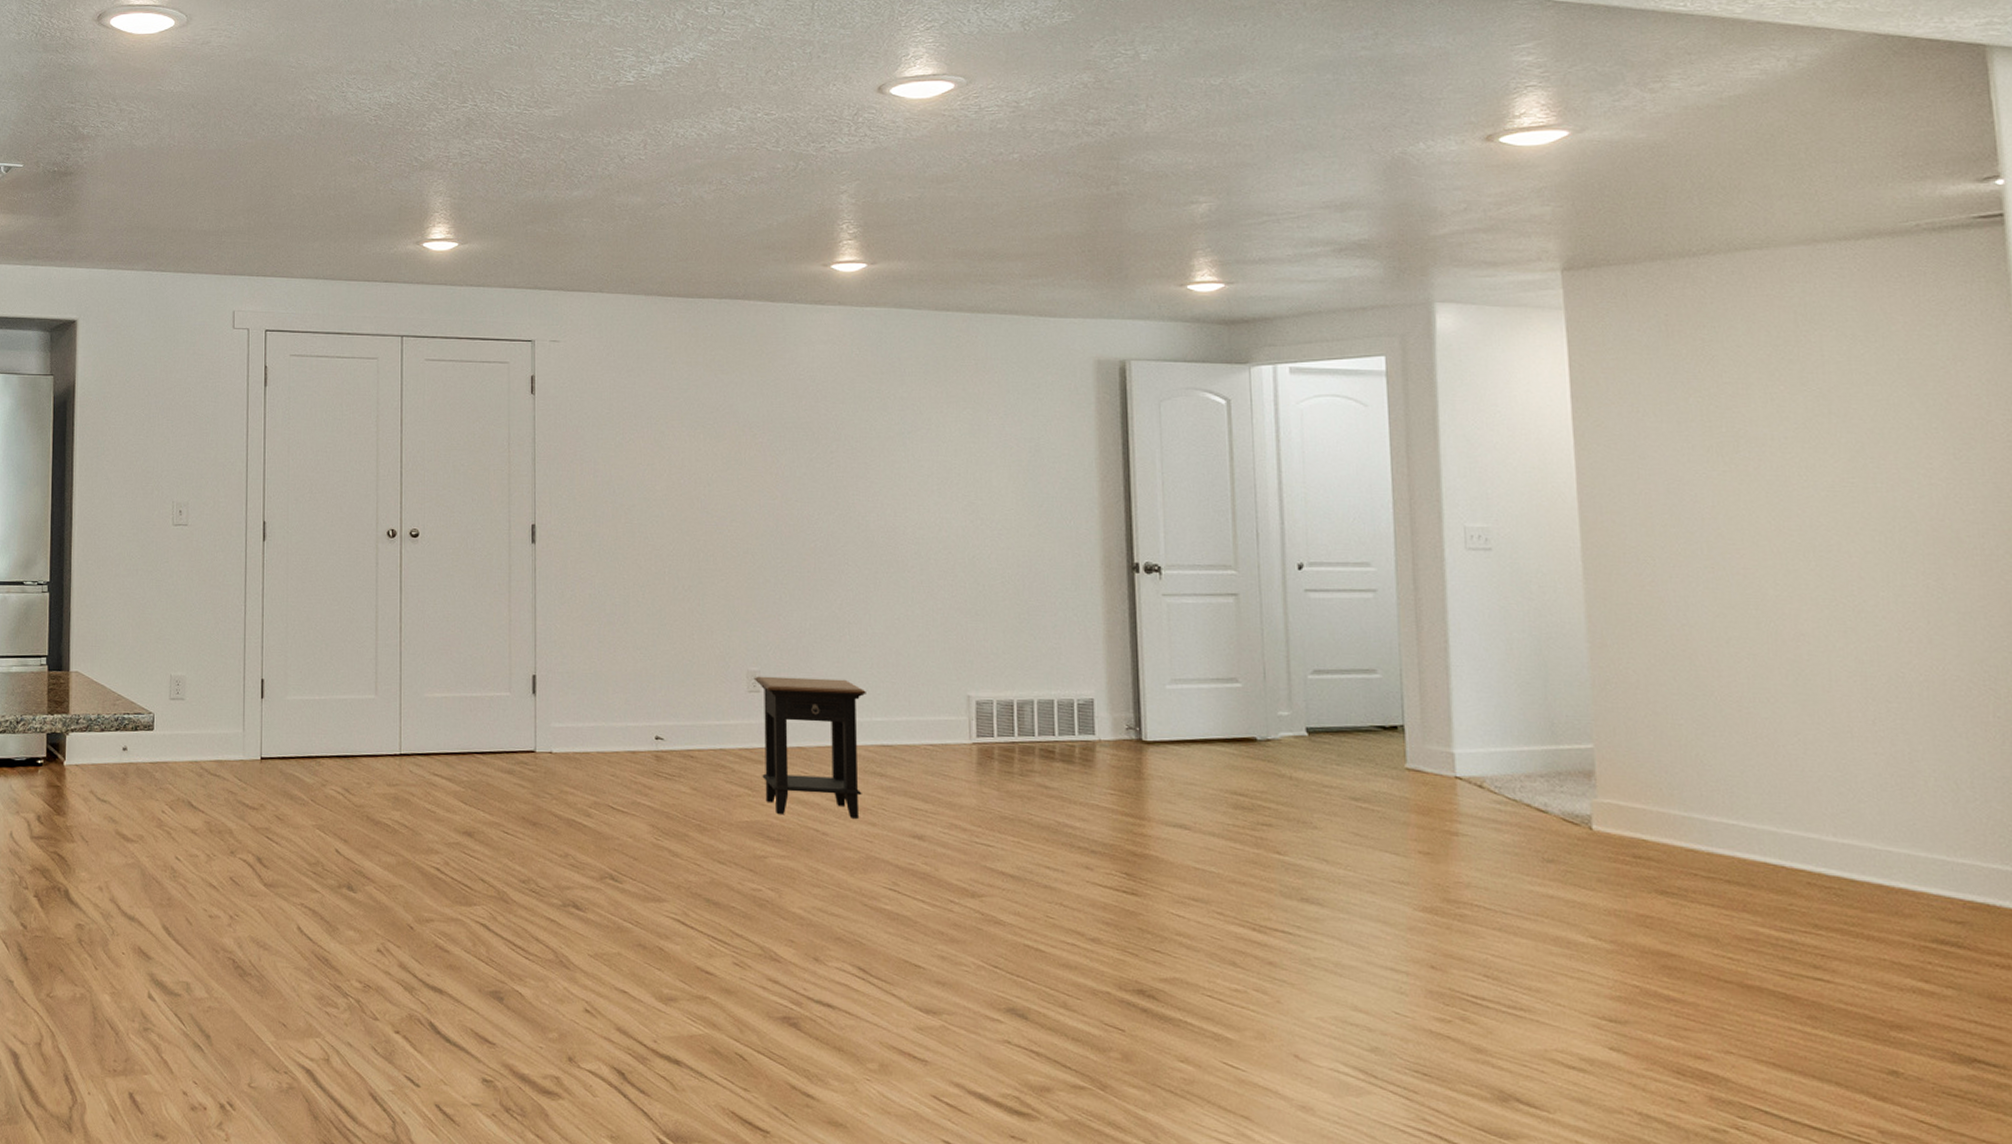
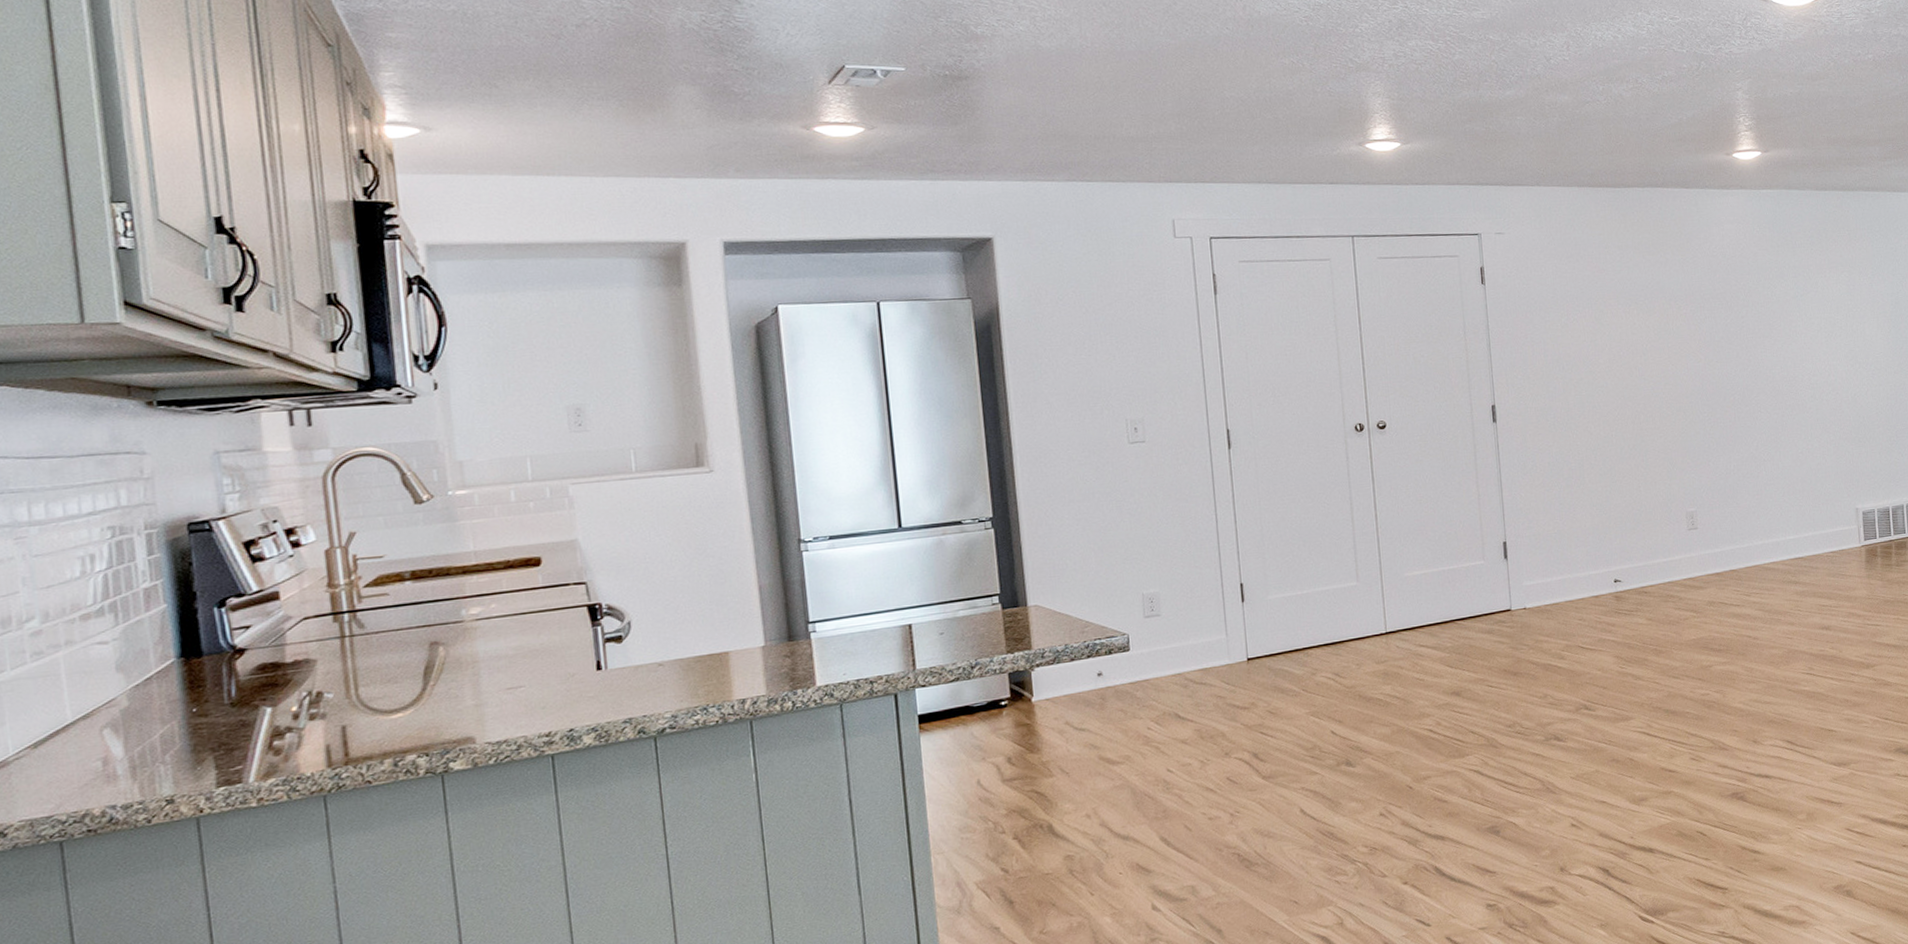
side table: present [755,676,866,818] -> none [1693,508,1782,629]

